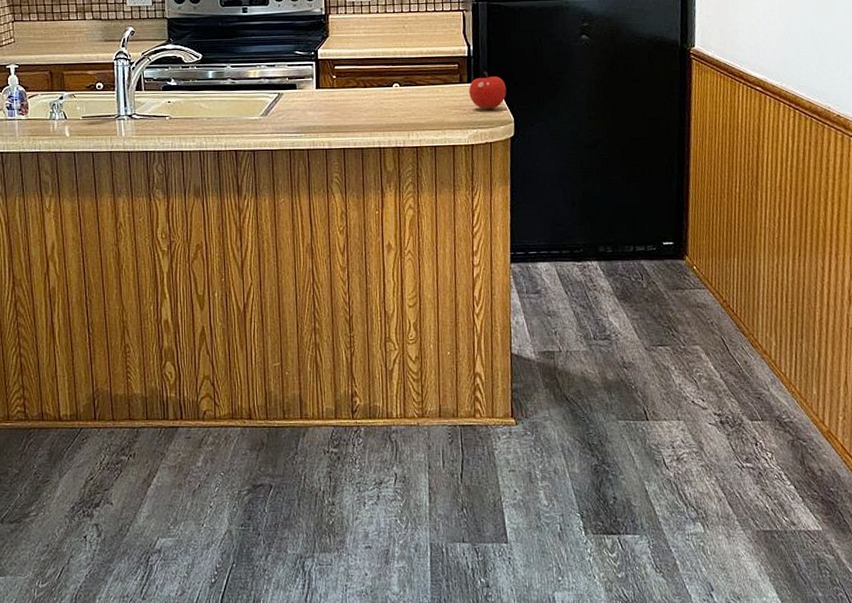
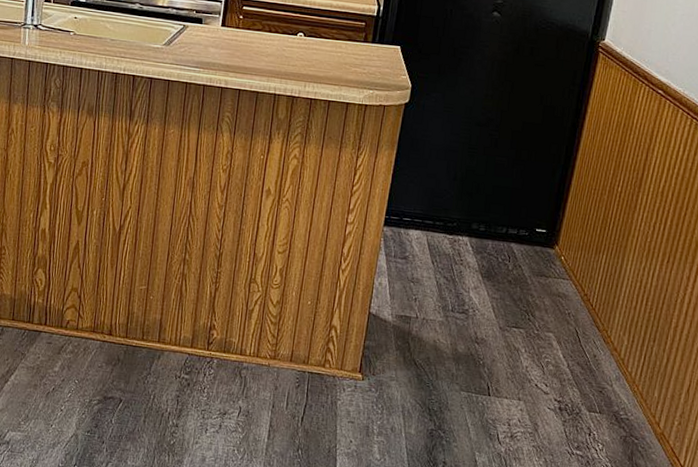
fruit: present [468,72,506,109] -> none [371,34,409,73]

